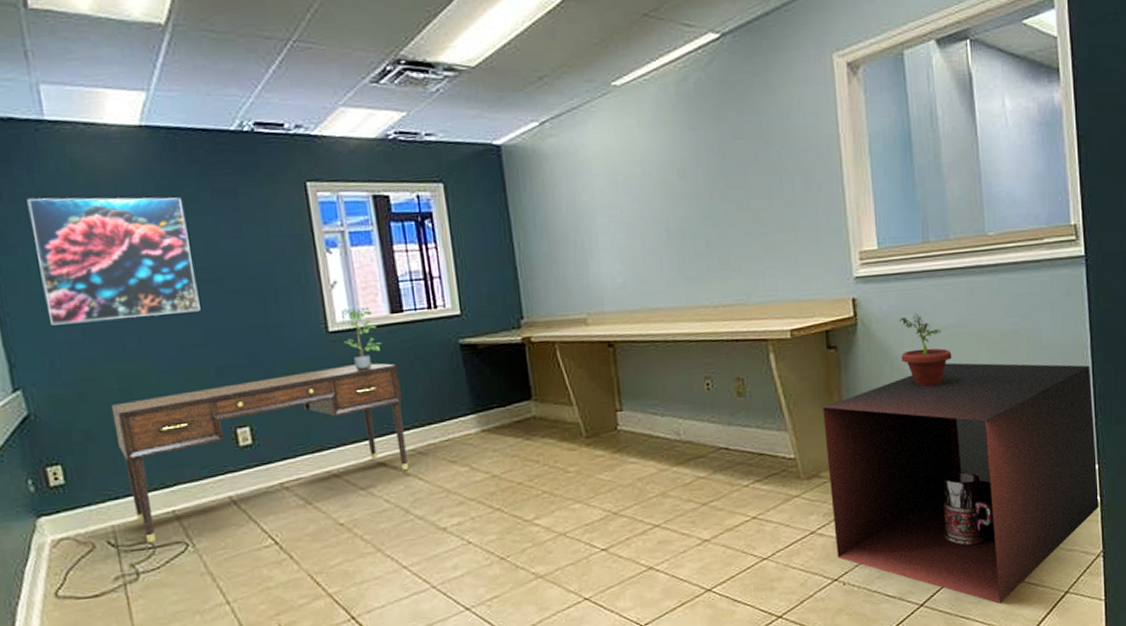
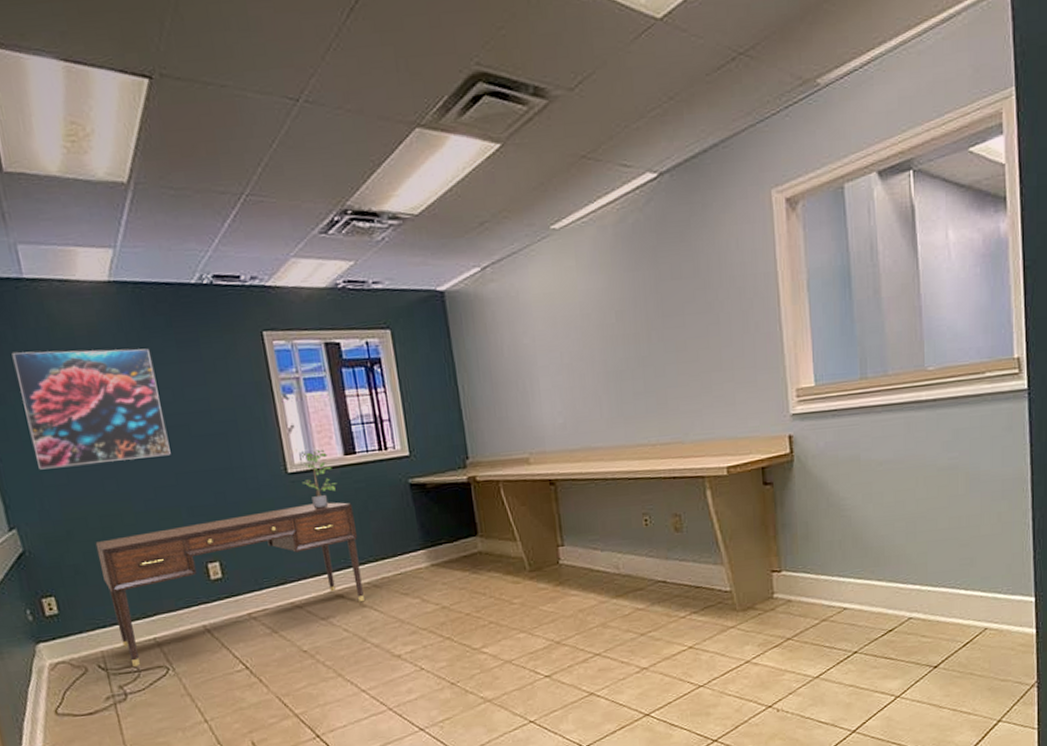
storage cabinet: present [823,362,1099,604] -> none [758,497,1035,731]
potted plant: present [899,313,952,387] -> none [836,449,889,521]

